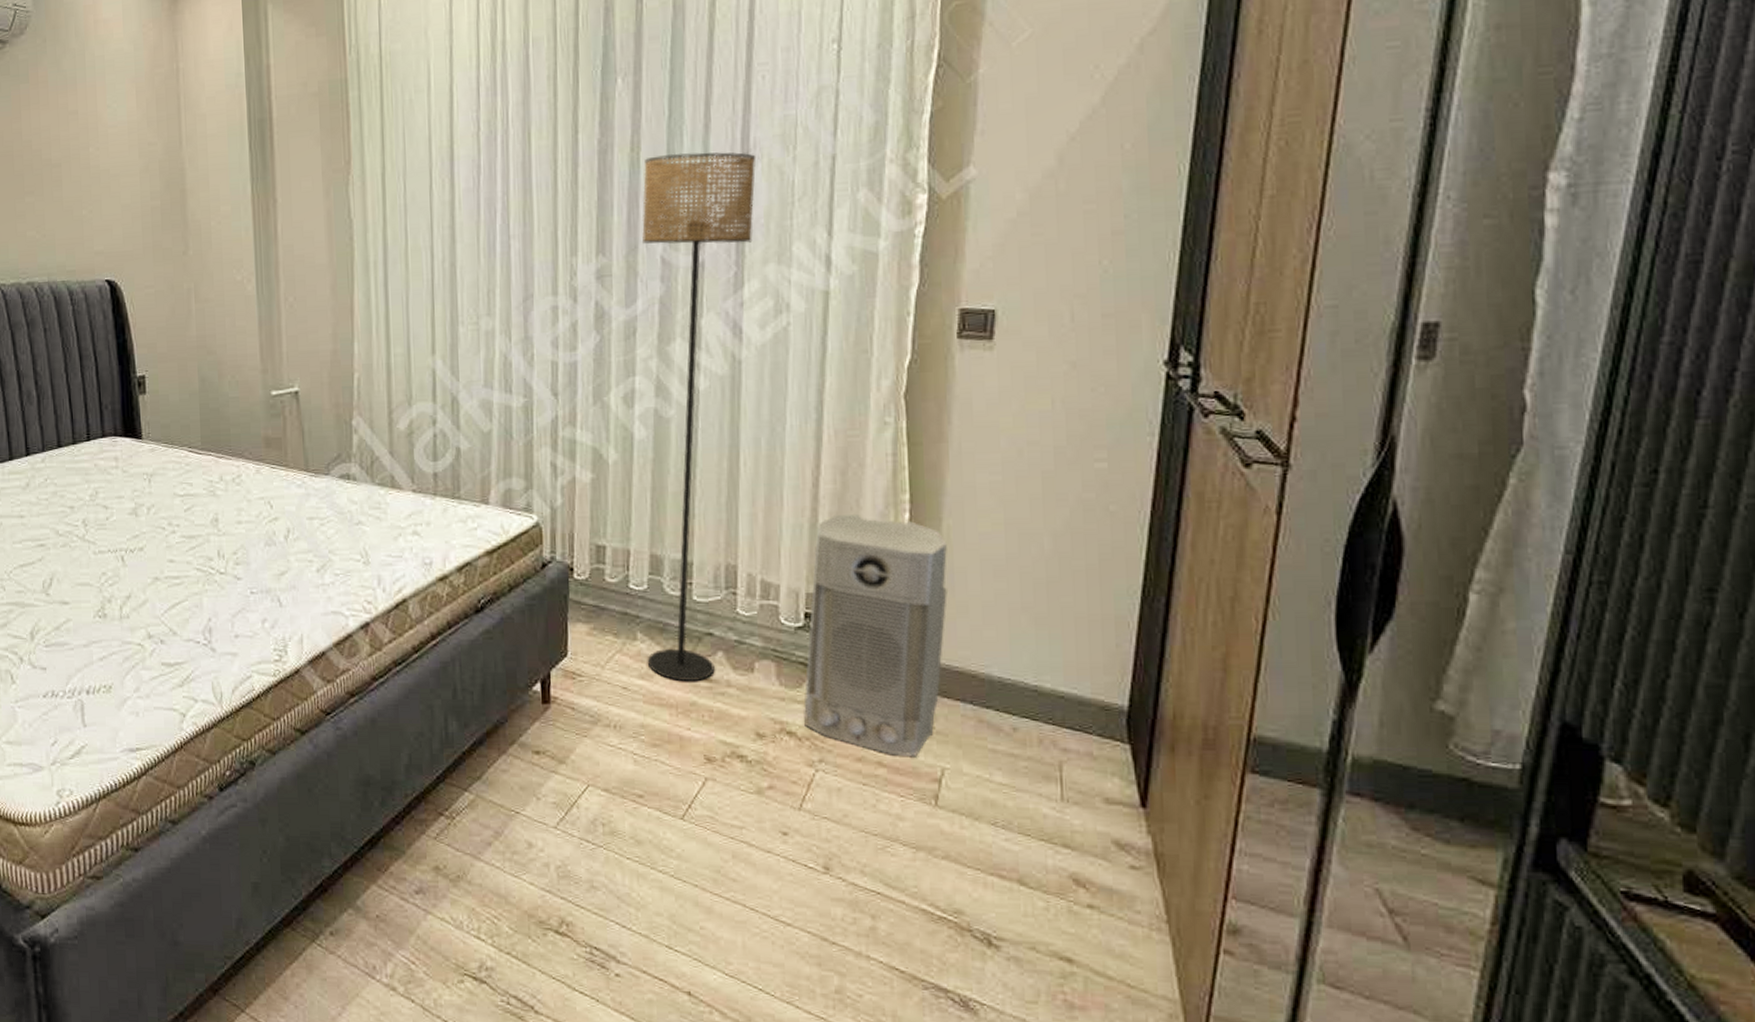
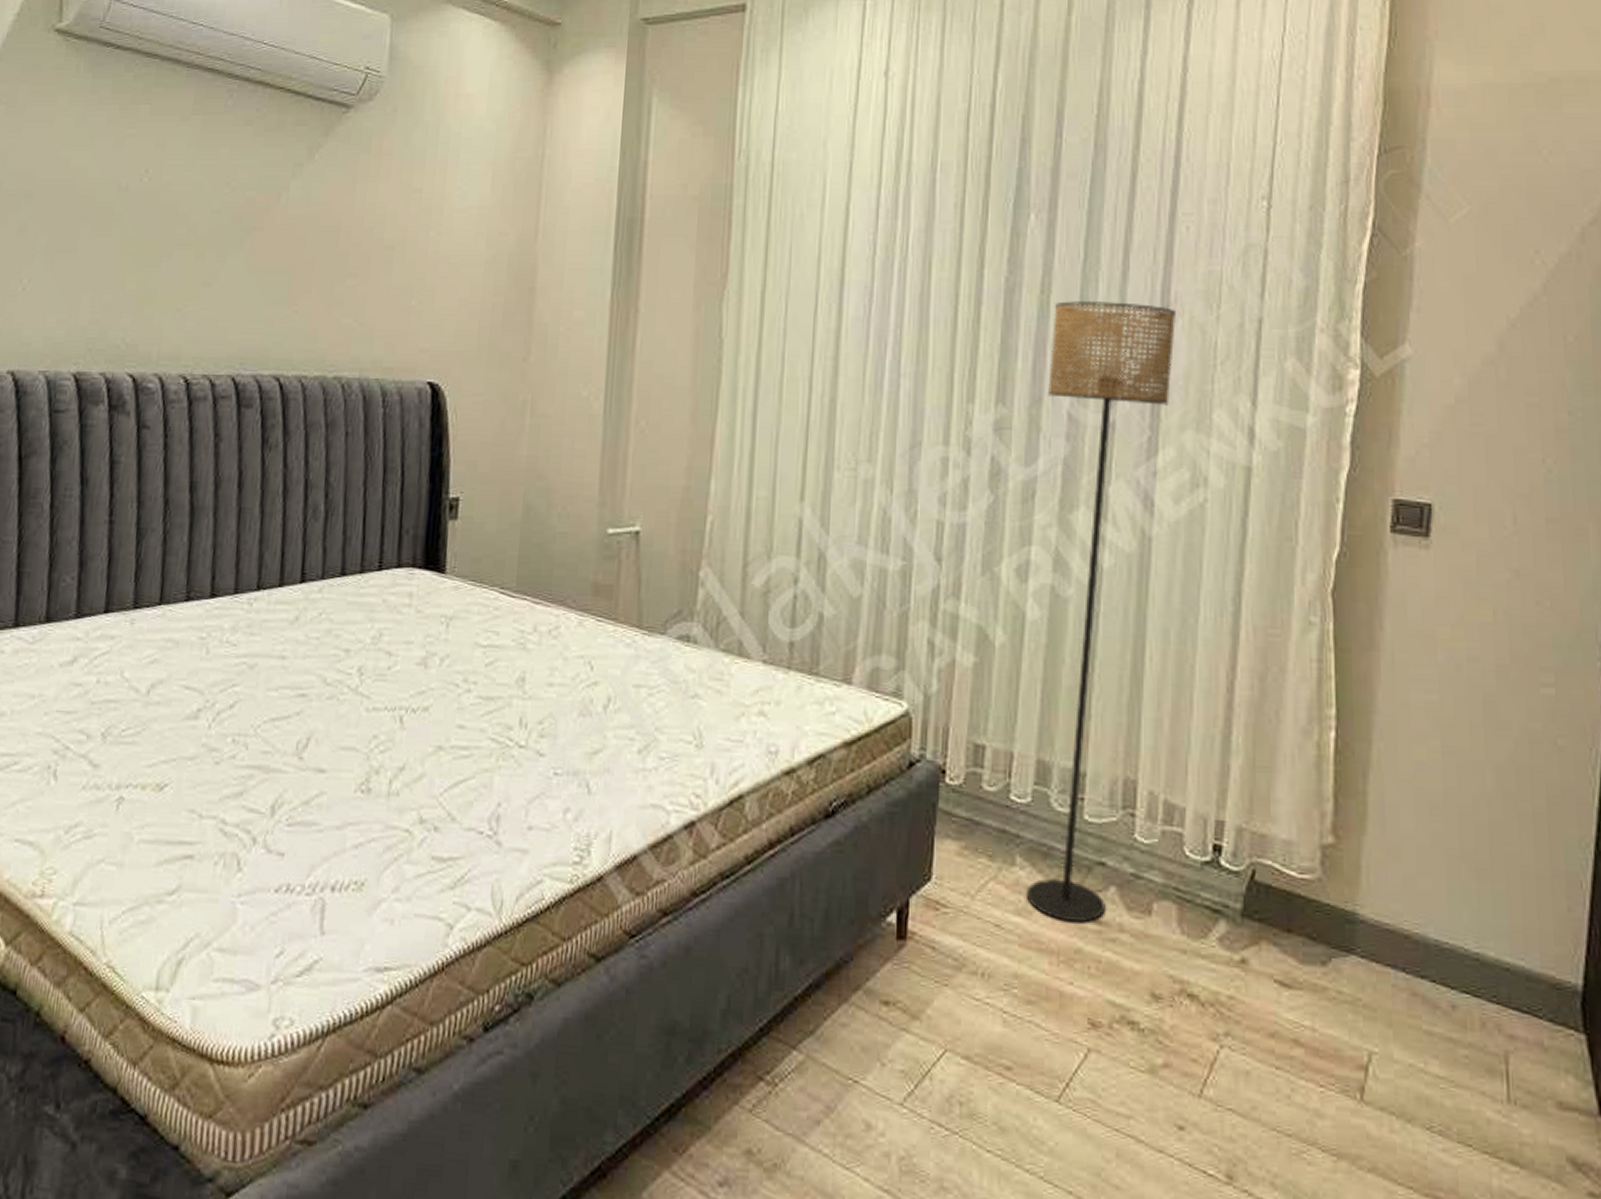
air purifier: present [804,513,947,756] -> none [1209,727,1377,1035]

